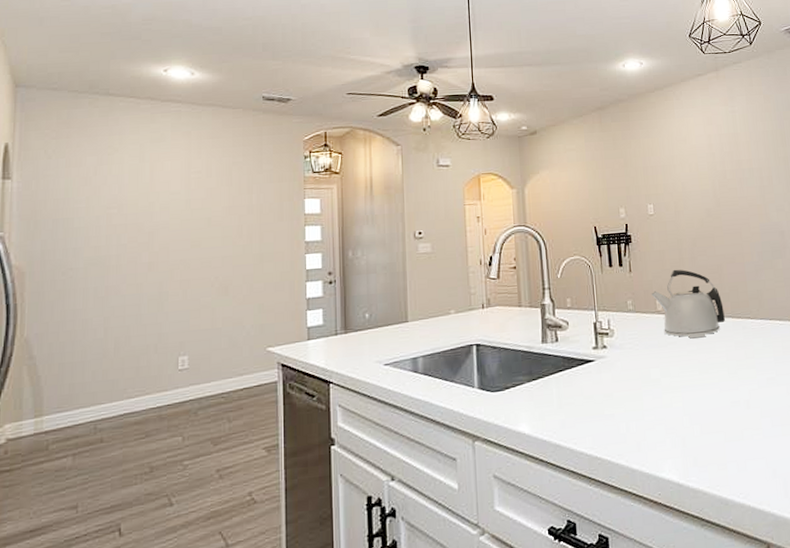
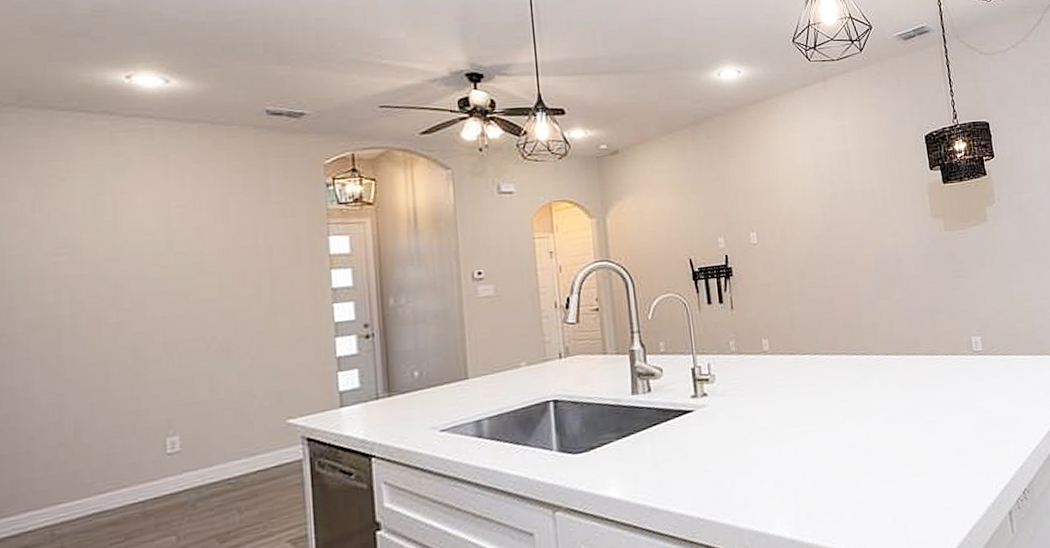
kettle: present [651,269,726,339] -> none [756,304,839,380]

